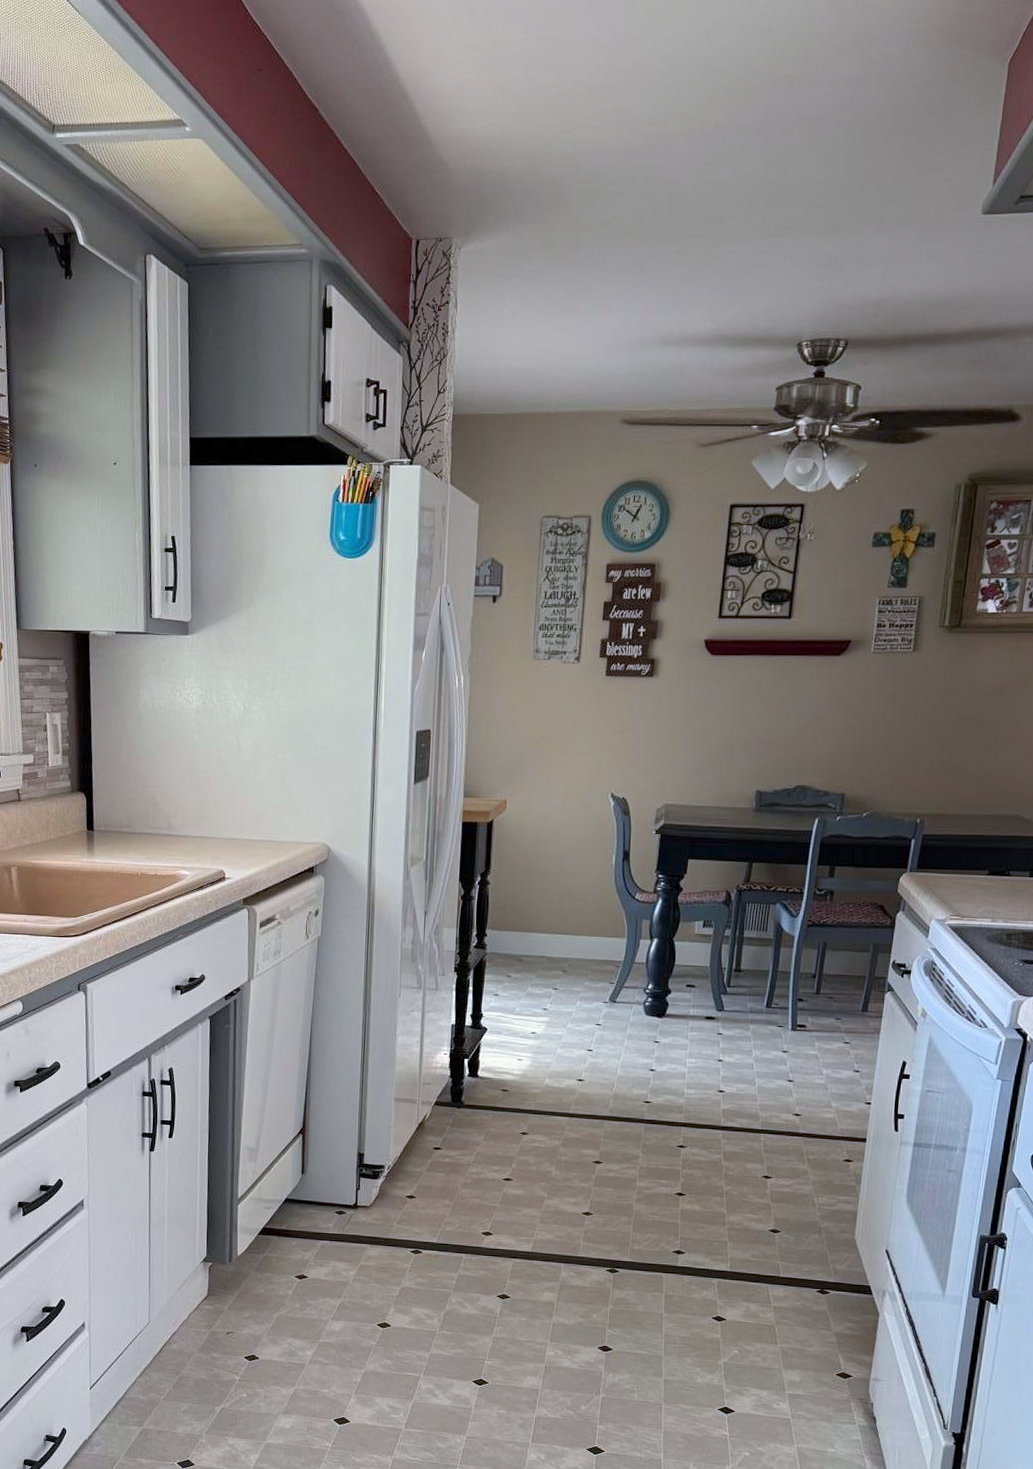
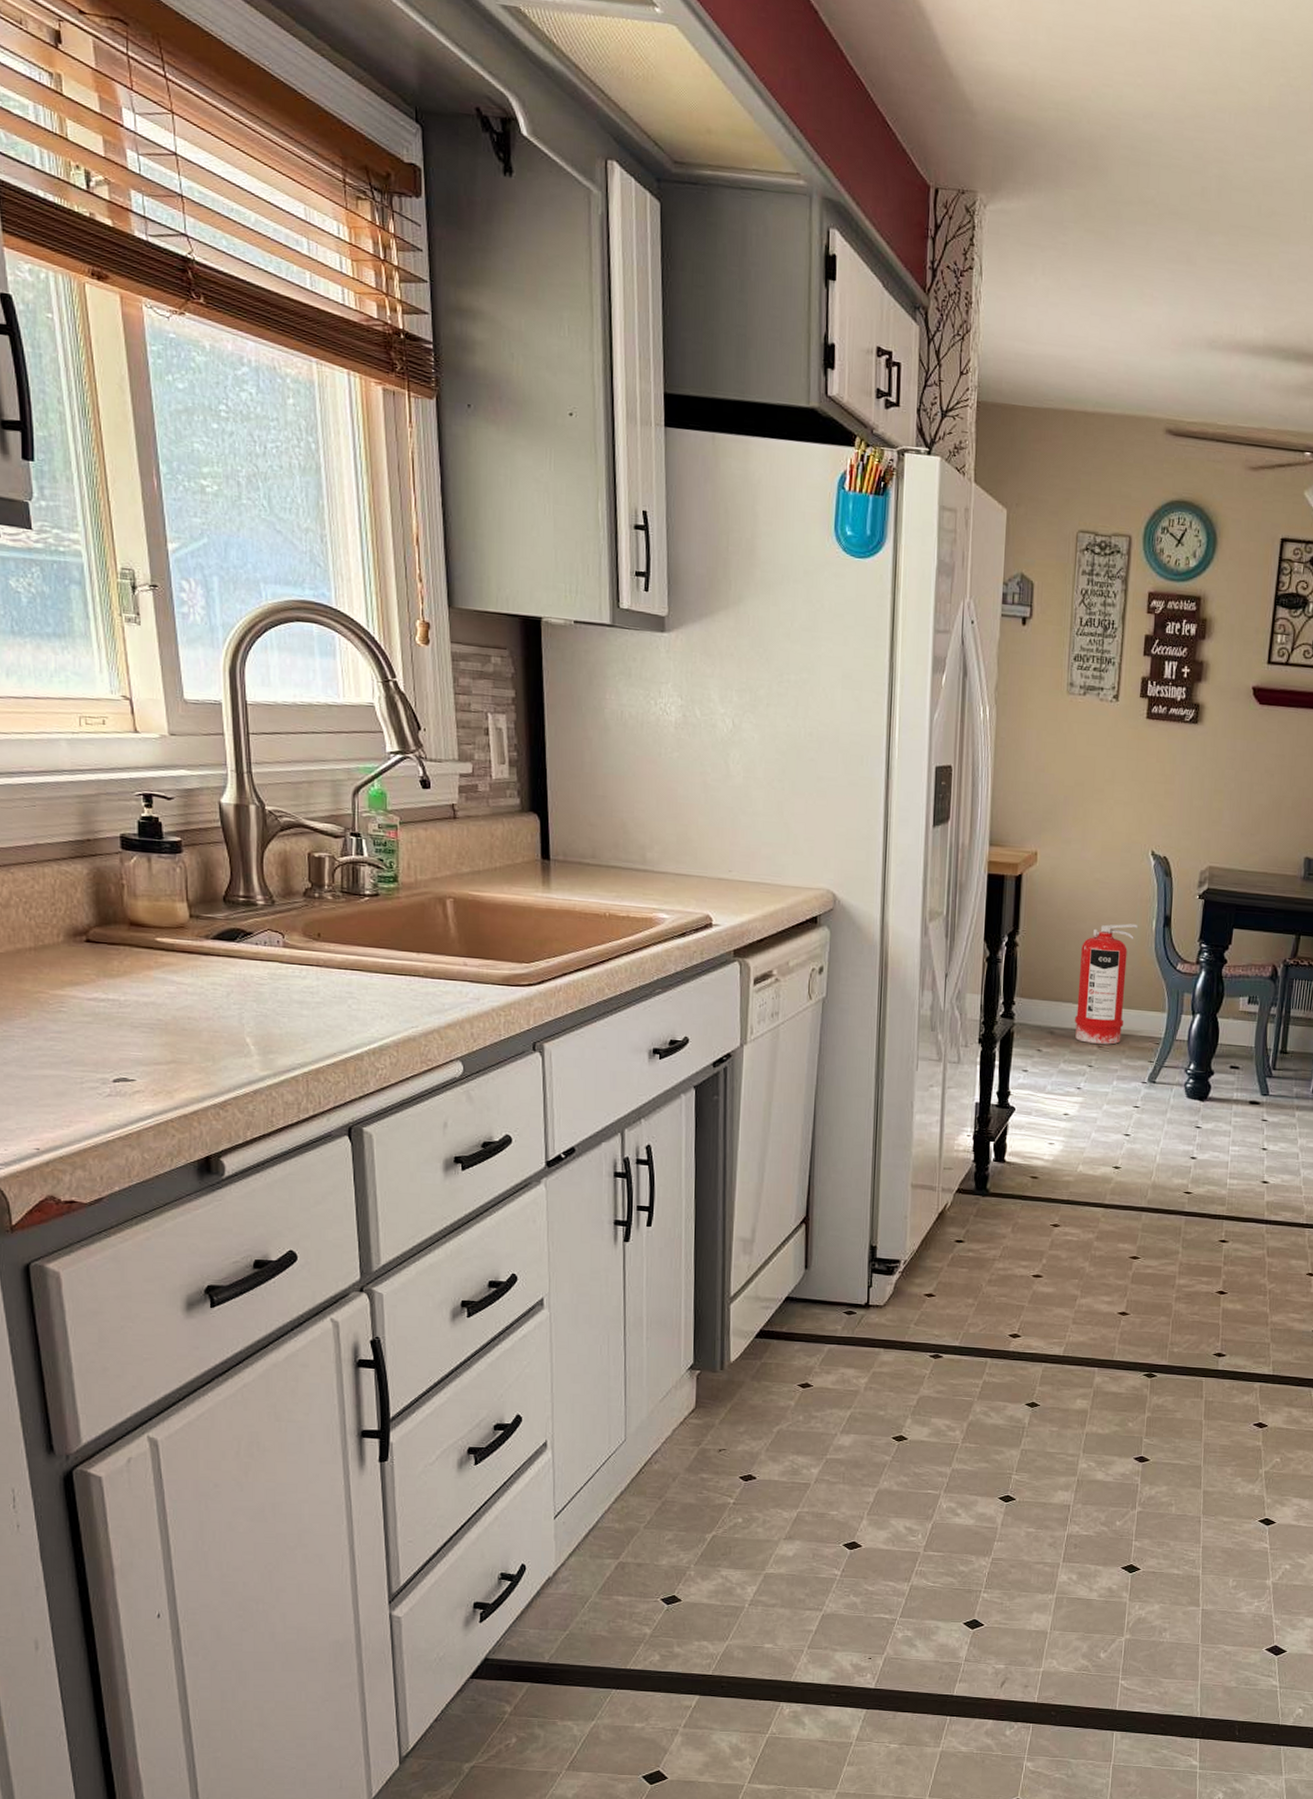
fire extinguisher: none [541,859,600,969] -> present [1075,923,1139,1045]

